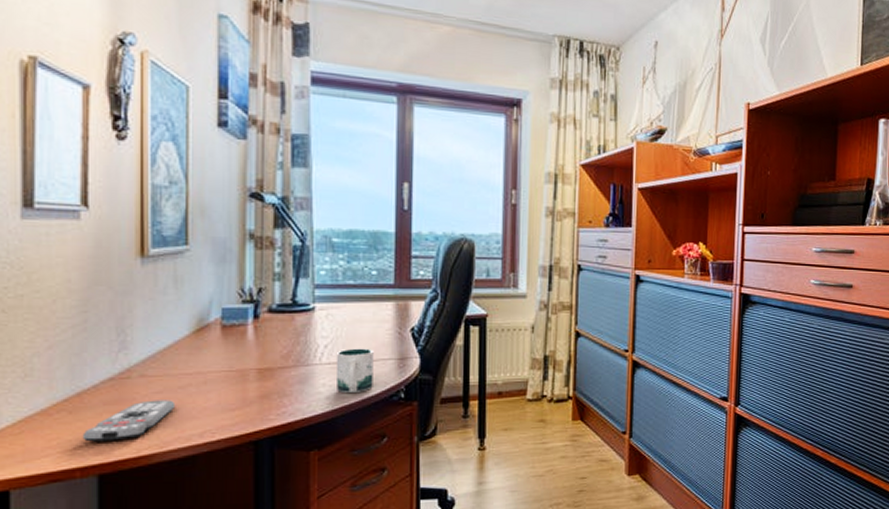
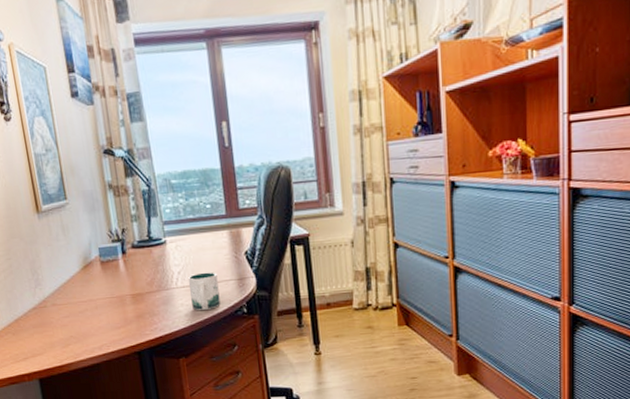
remote control: present [82,400,176,442] -> none [23,322,80,355]

